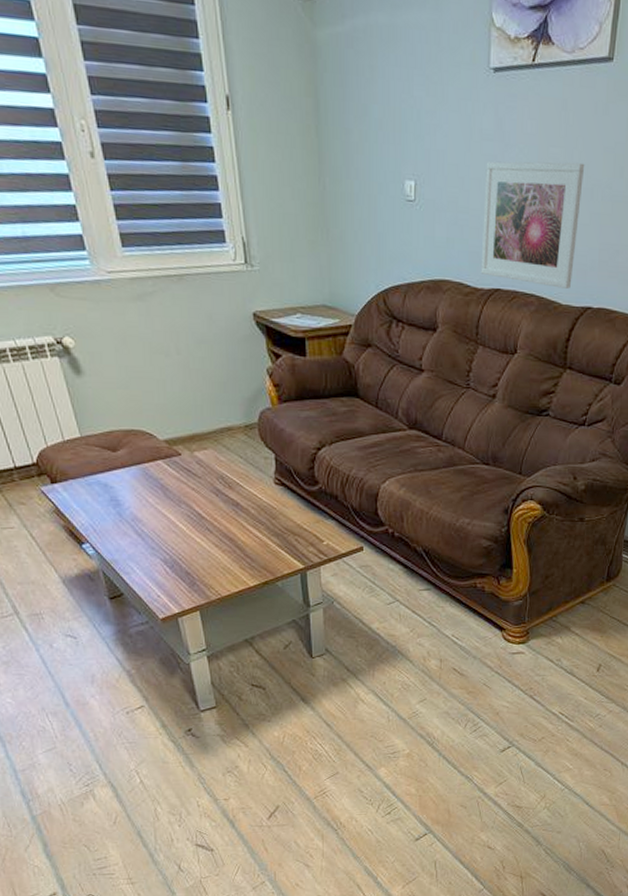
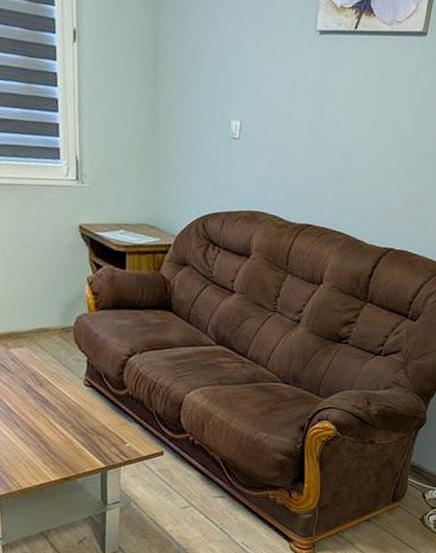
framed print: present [480,161,585,289] -> none [294,111,396,231]

